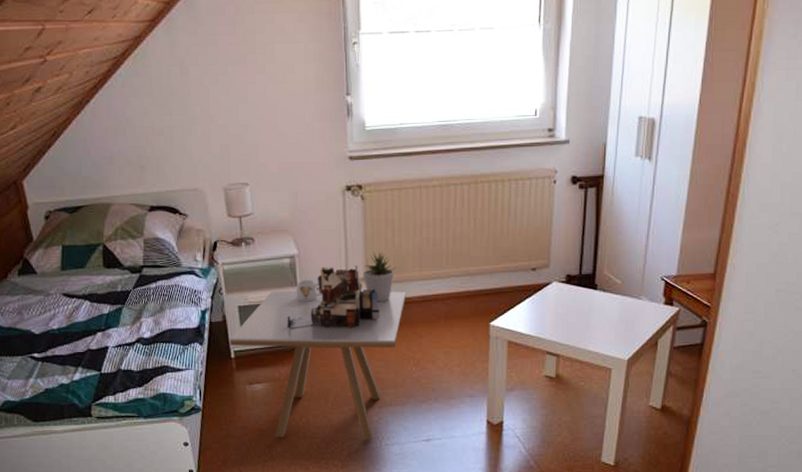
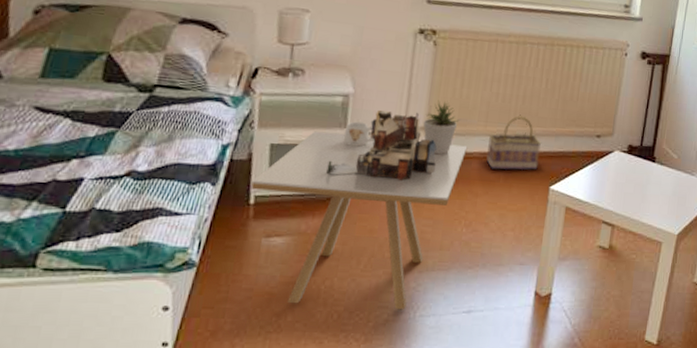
basket: none [424,256,476,311] -> present [486,115,541,171]

